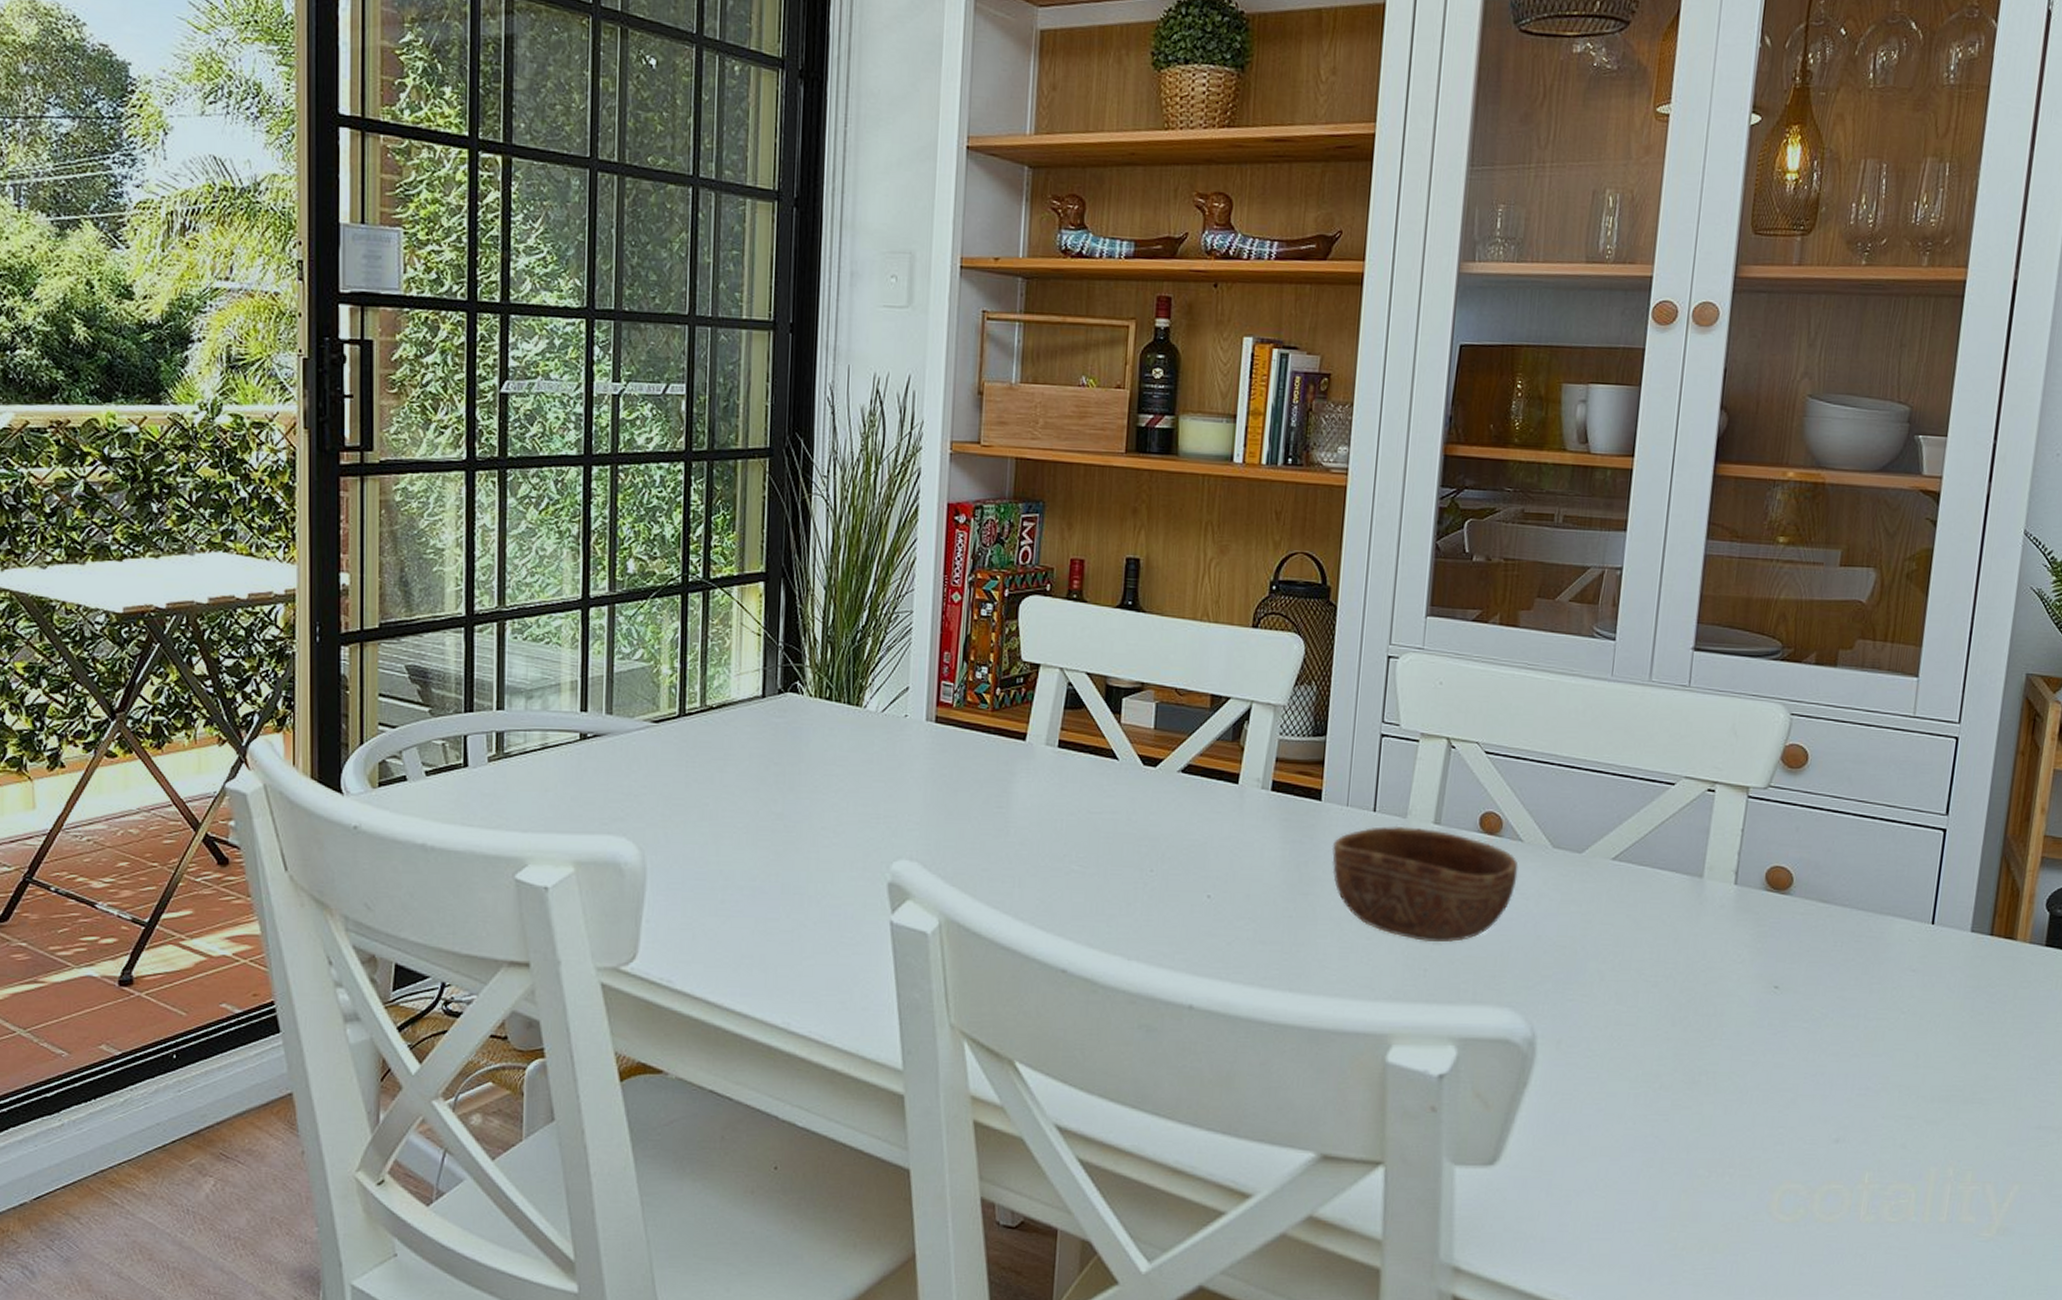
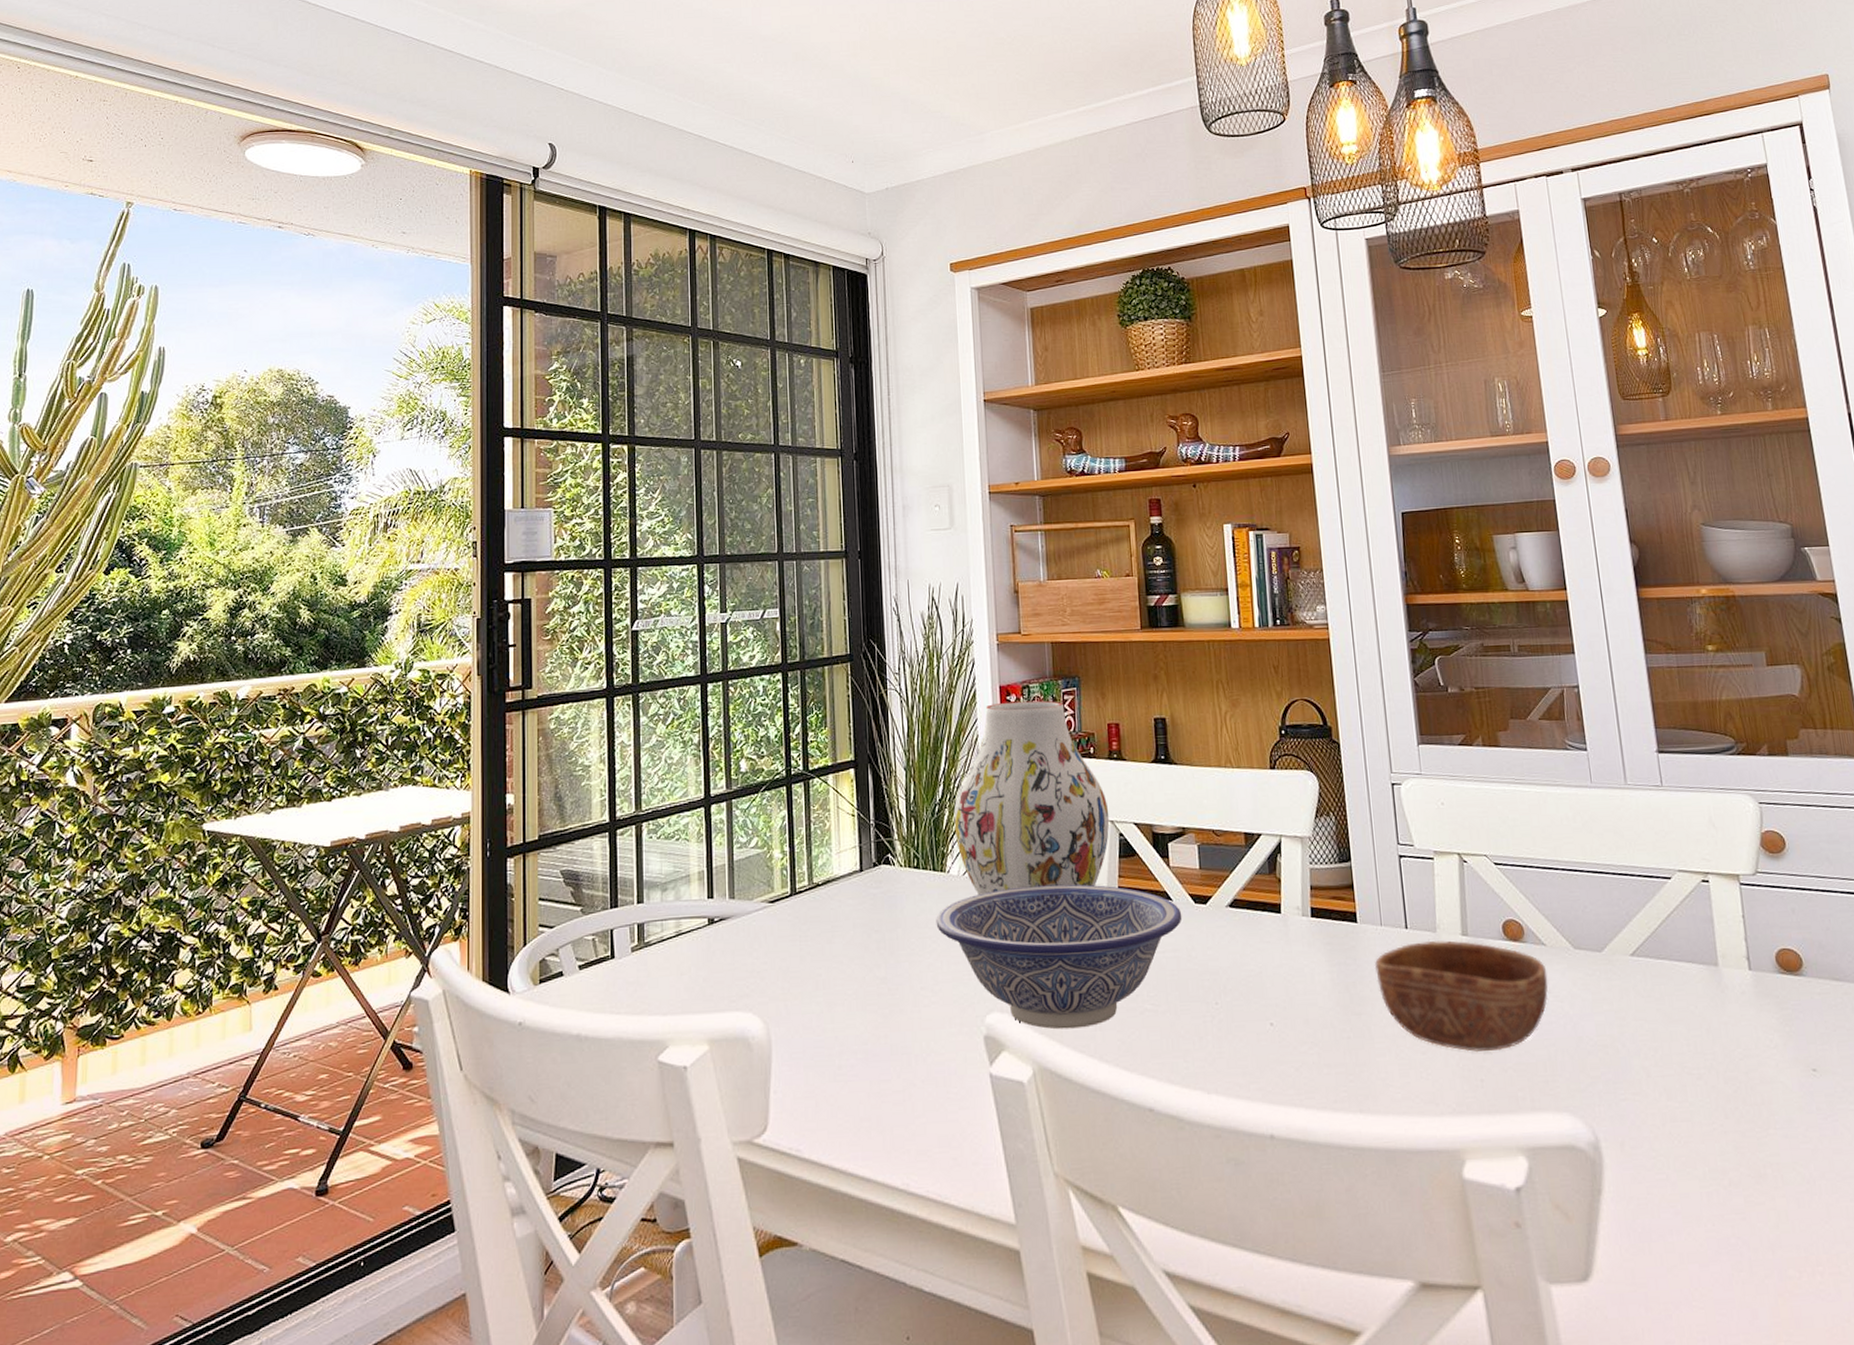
decorative bowl: none [845,730,1127,884] -> present [936,884,1182,1030]
vase: none [877,522,1060,737] -> present [953,700,1110,896]

